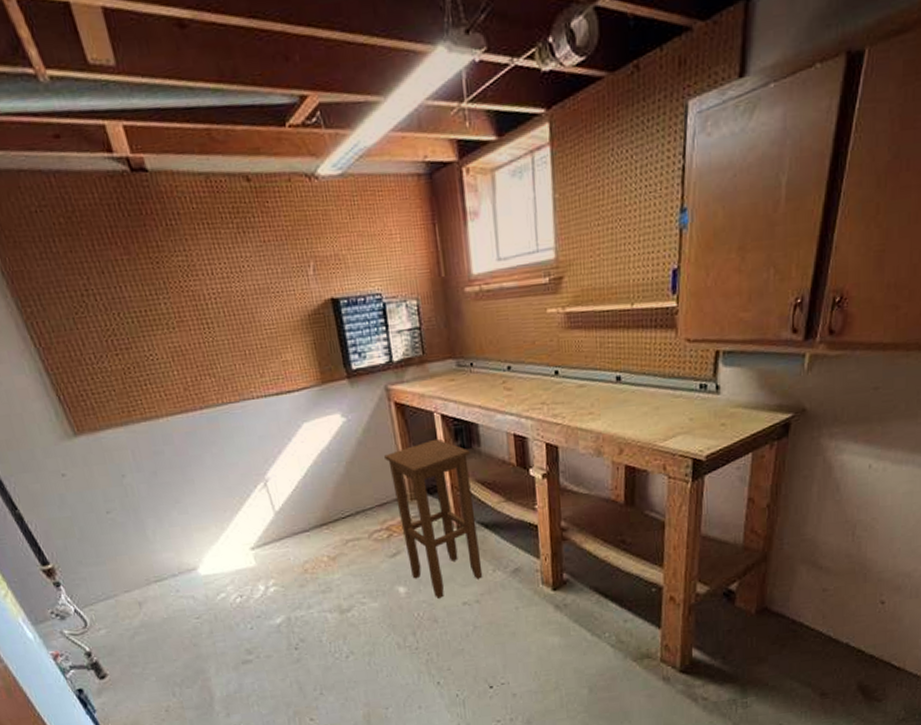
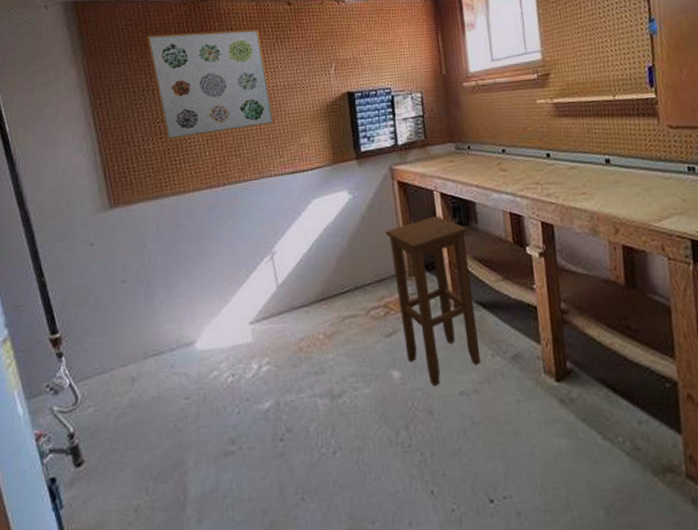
wall art: none [71,214,249,357] -> present [147,29,275,140]

